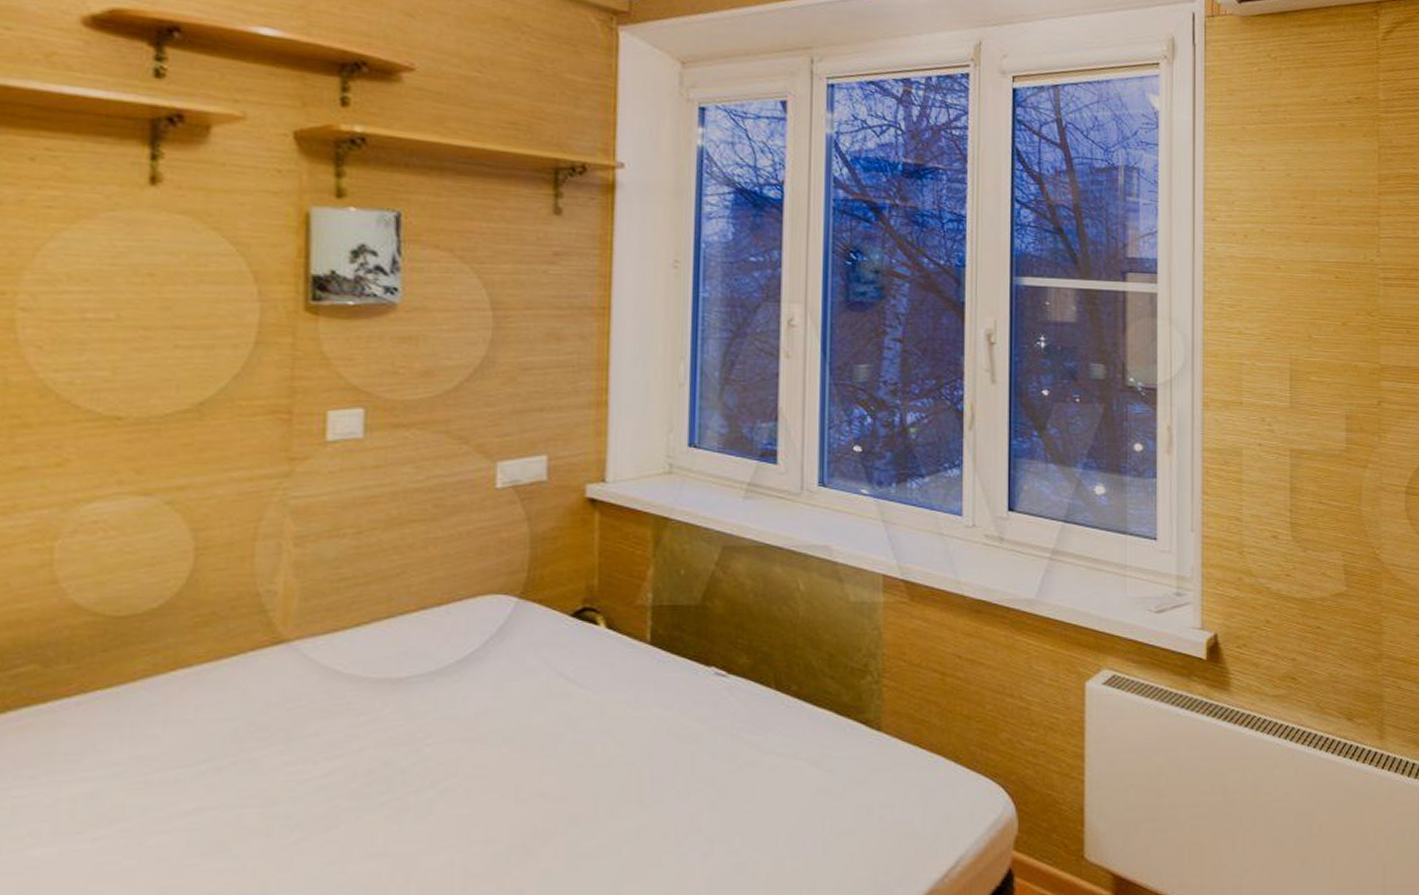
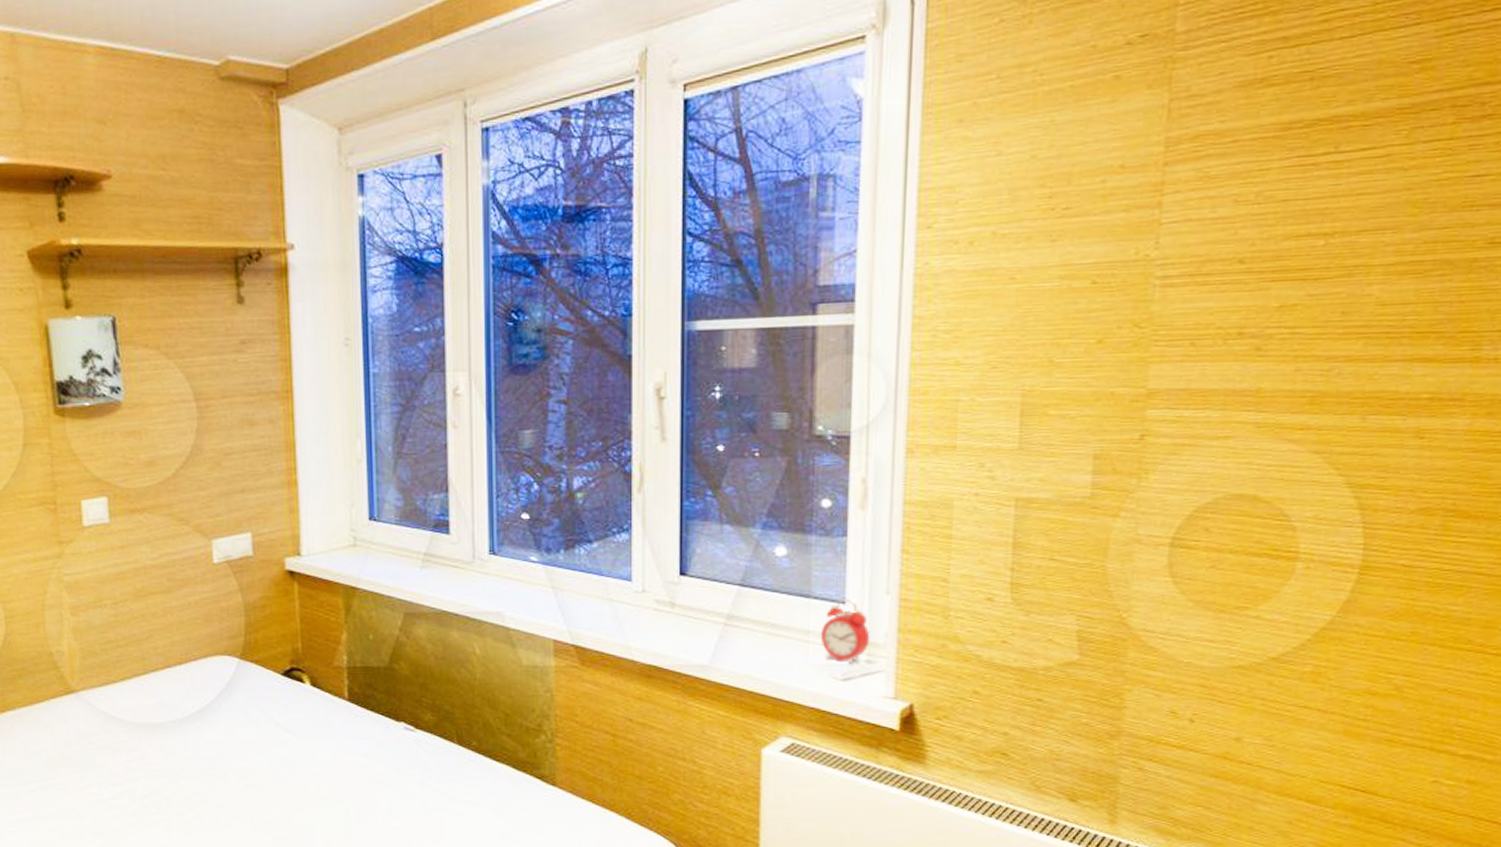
alarm clock: none [1136,536,1179,597] -> present [820,599,871,665]

